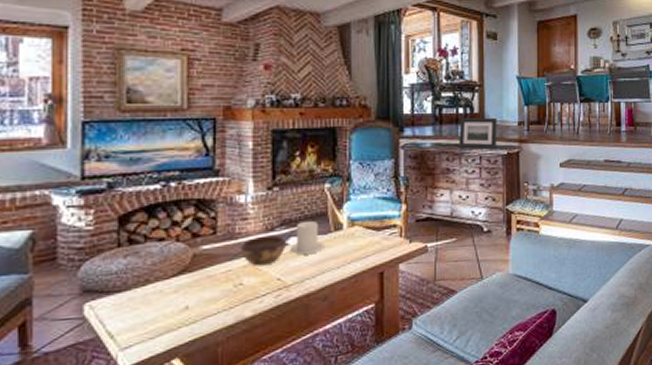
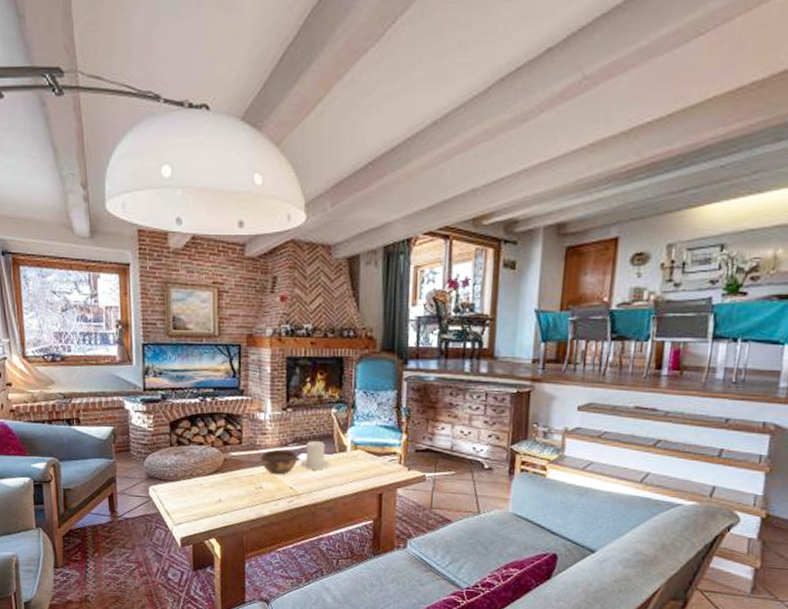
picture frame: present [459,117,497,149] -> none [464,352,509,386]

